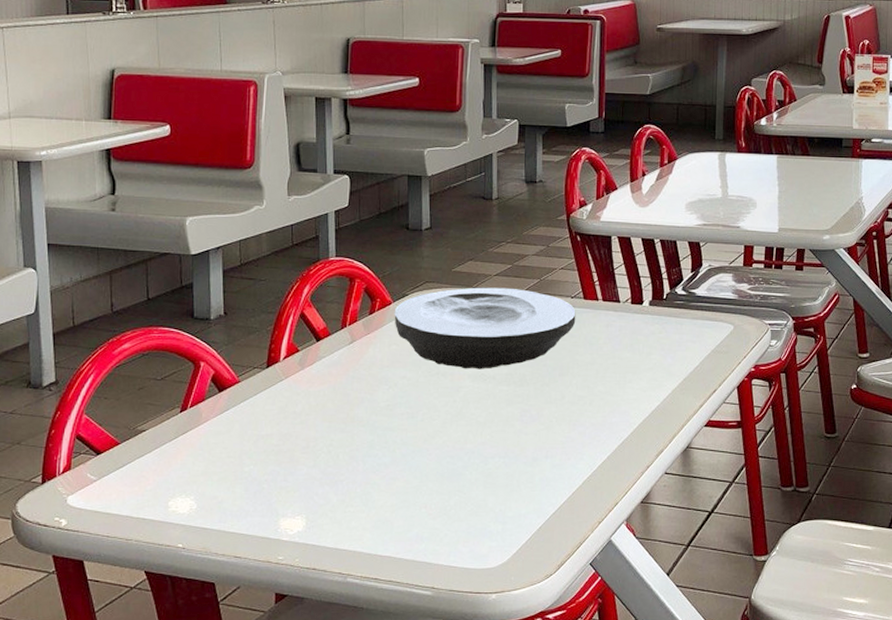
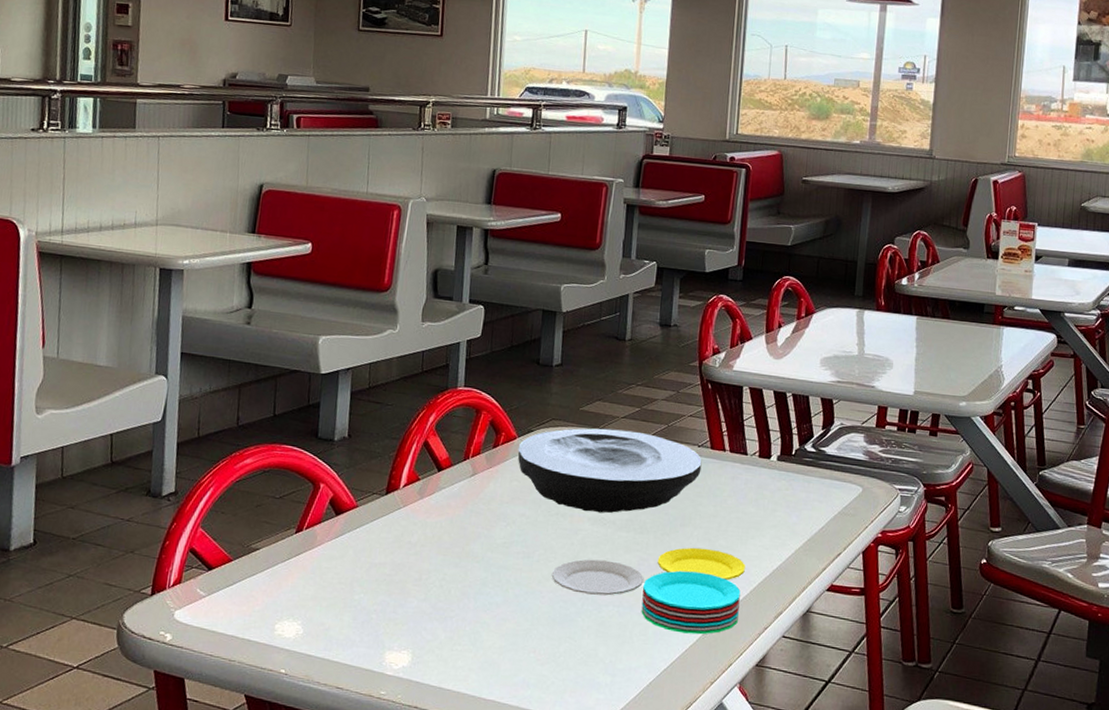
plate: none [436,395,625,478] -> present [551,547,745,635]

